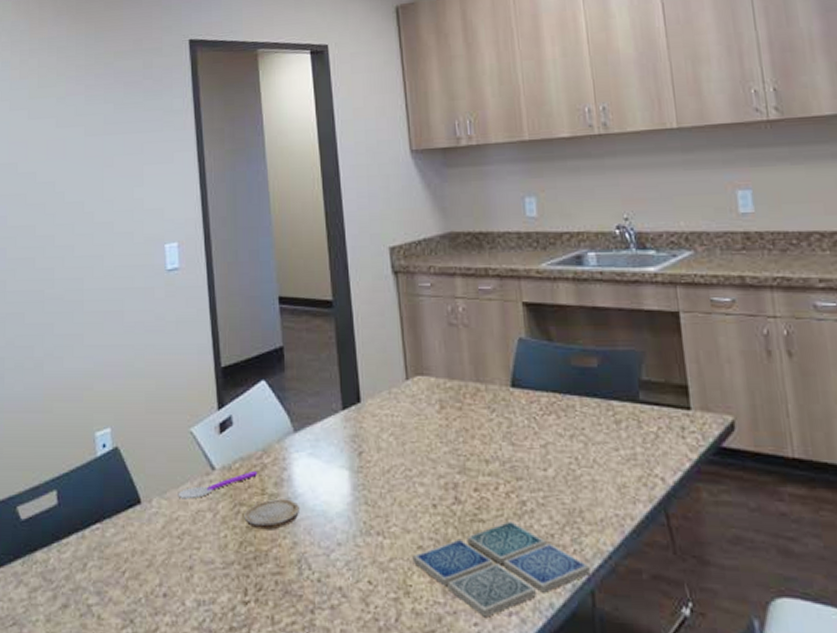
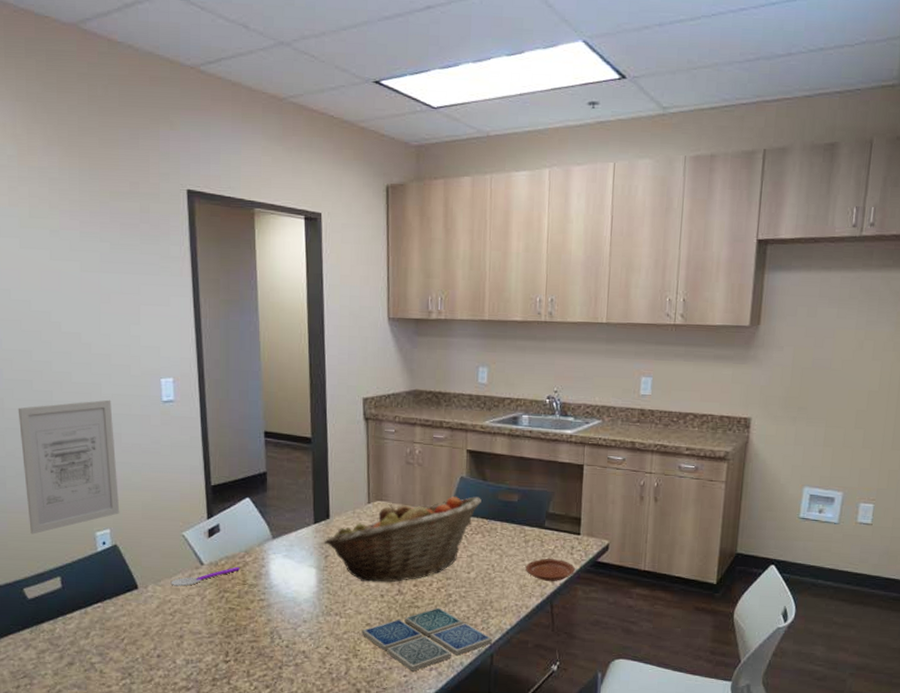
wall art: none [19,272,122,438] -> present [18,399,120,535]
wood slice: present [244,499,301,530] -> none [227,588,275,611]
fruit basket: none [356,363,550,487] -> present [324,496,481,583]
plate: none [622,444,692,480] -> present [526,558,575,582]

